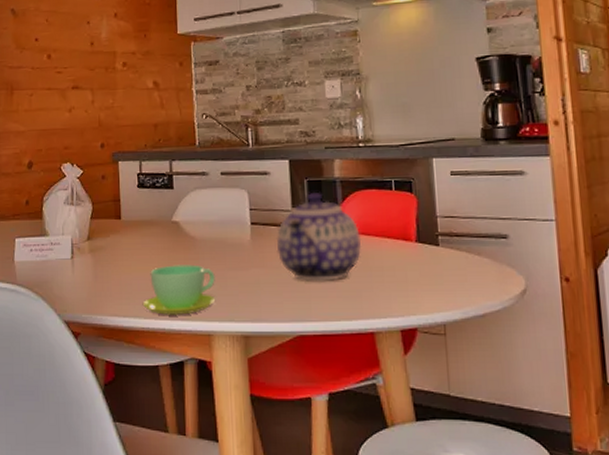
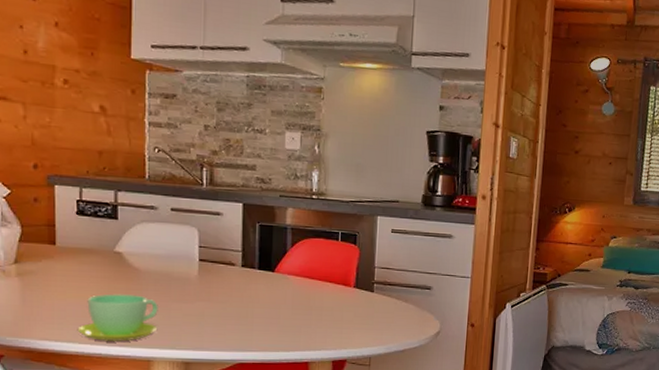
teapot: present [276,193,362,281] -> none [223,236,306,317]

